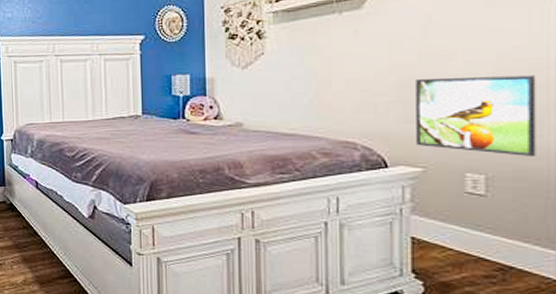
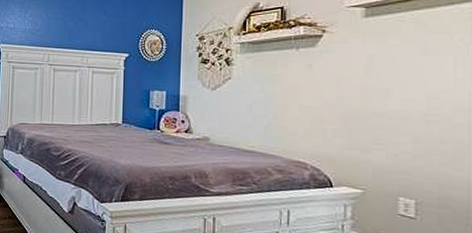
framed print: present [416,75,536,156] -> none [358,111,460,187]

